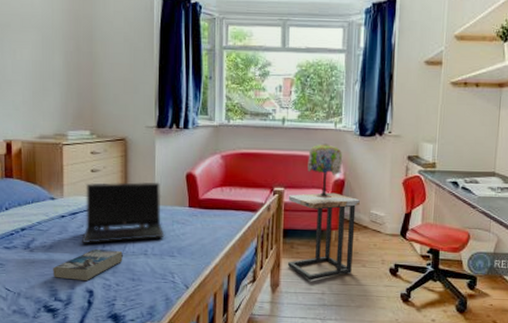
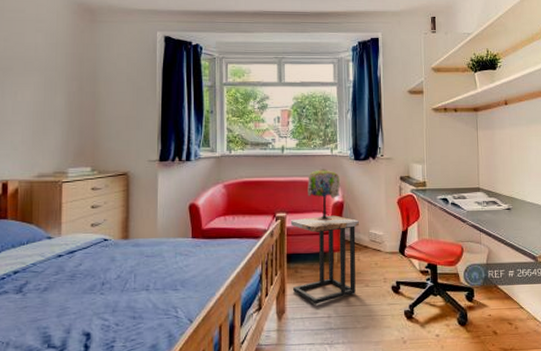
book: present [53,249,123,280] -> none [47,287,123,323]
laptop computer: present [81,181,165,243] -> none [79,214,167,283]

